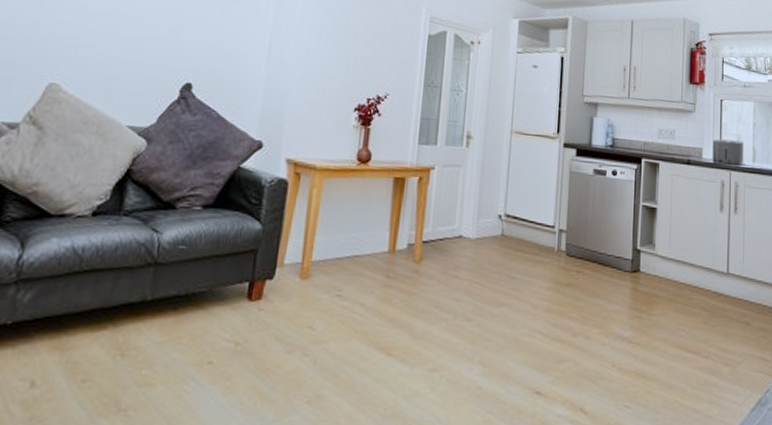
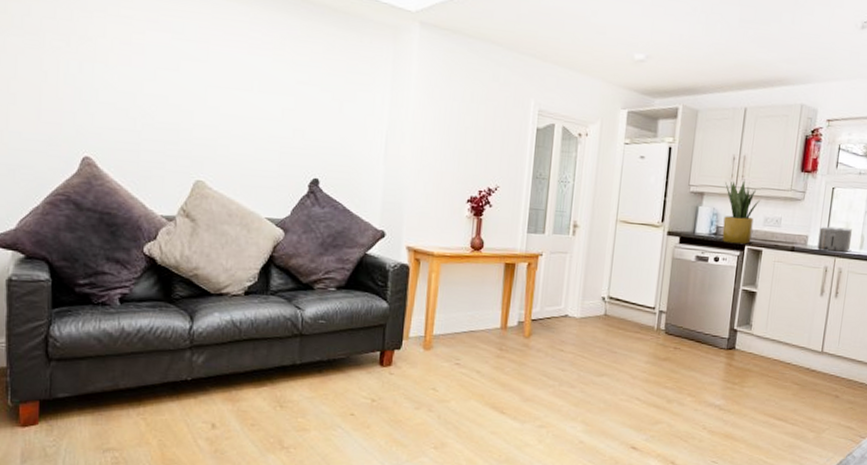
planter: none [618,90,654,158] -> present [722,179,761,245]

